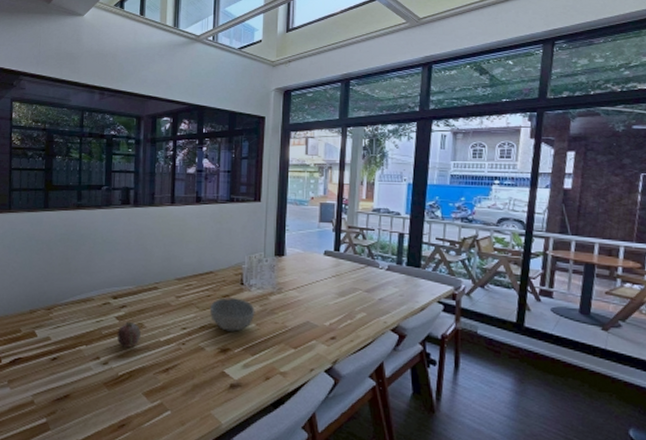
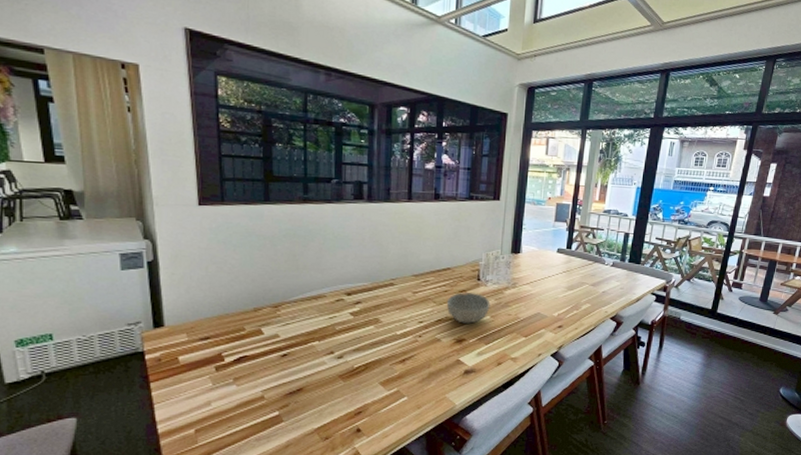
fruit: present [116,322,141,348] -> none [351,318,377,342]

